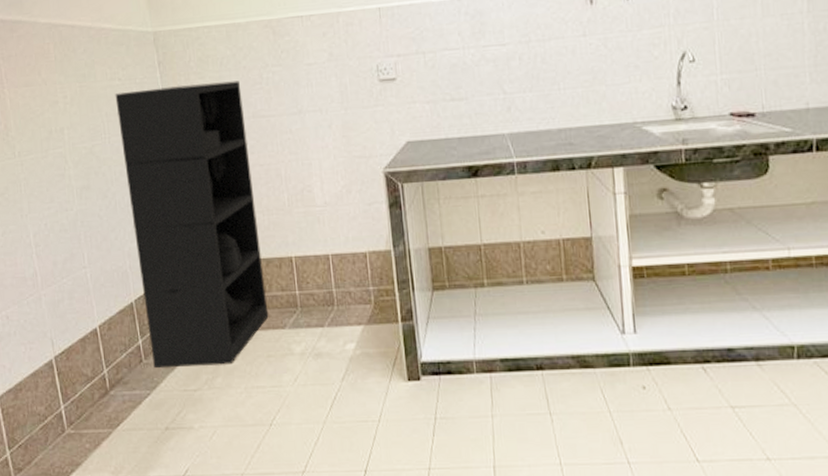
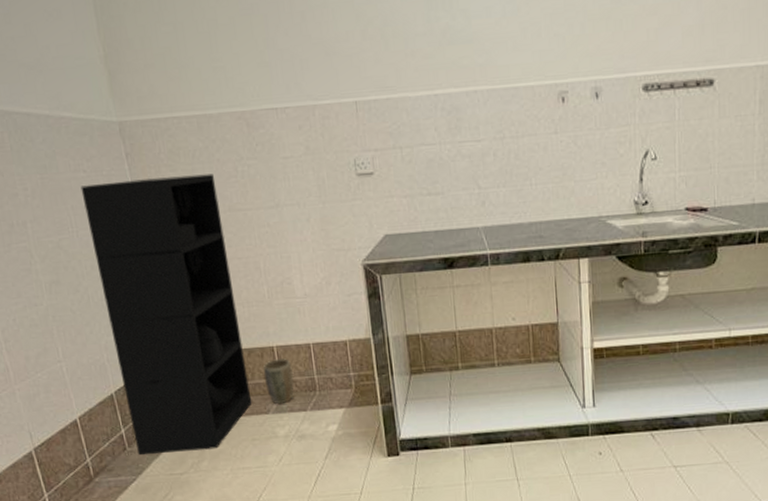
plant pot: none [281,270,312,319] -> present [264,358,294,405]

